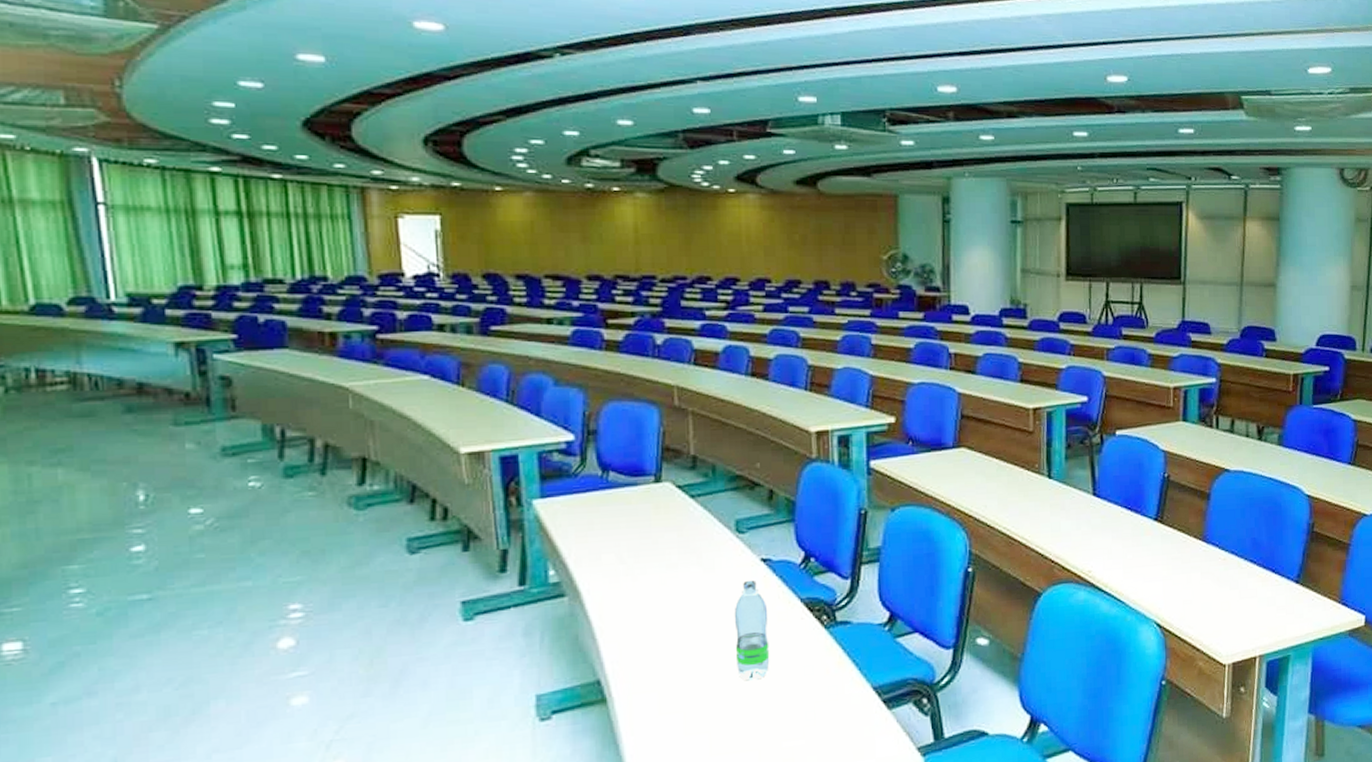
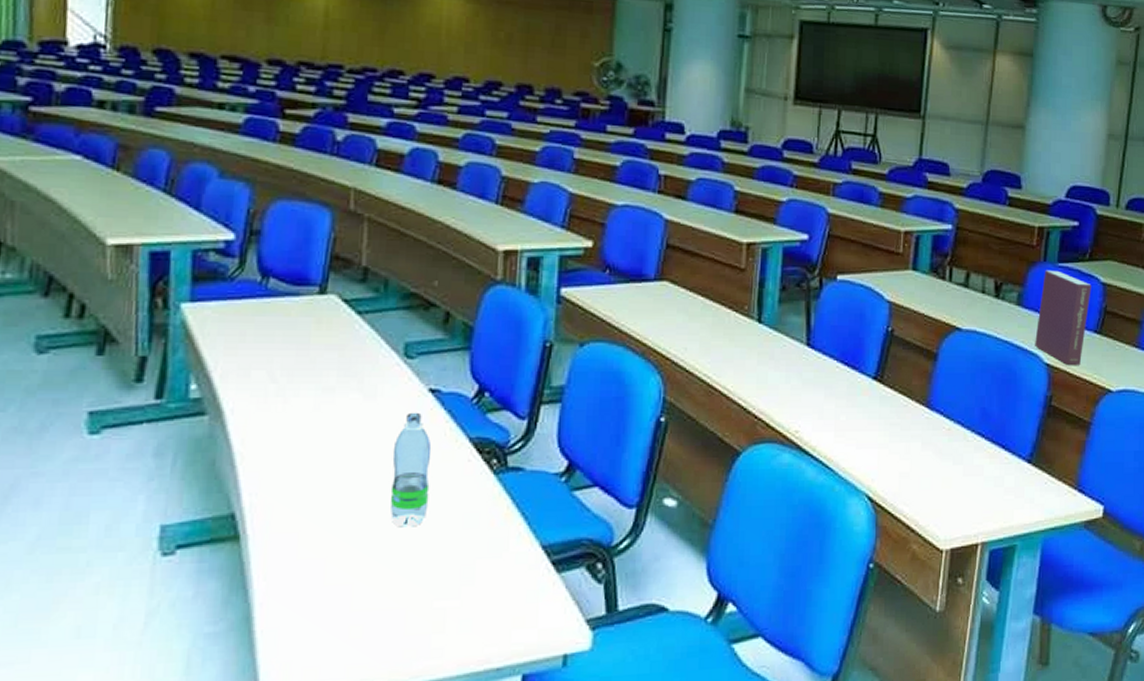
book: none [1296,412,1344,495] -> present [1035,270,1092,365]

